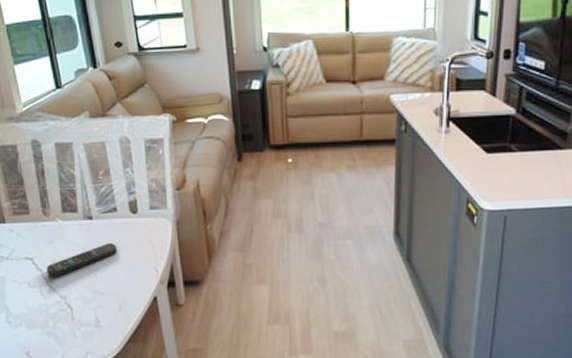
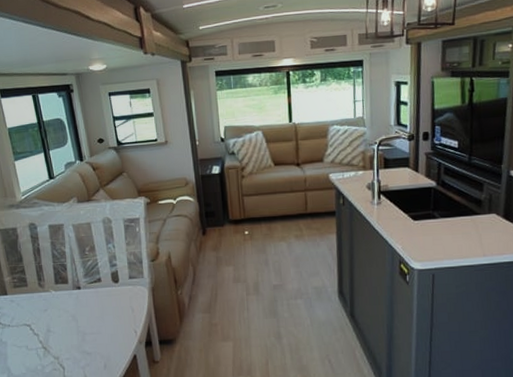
remote control: present [47,242,117,277] -> none [42,308,102,341]

